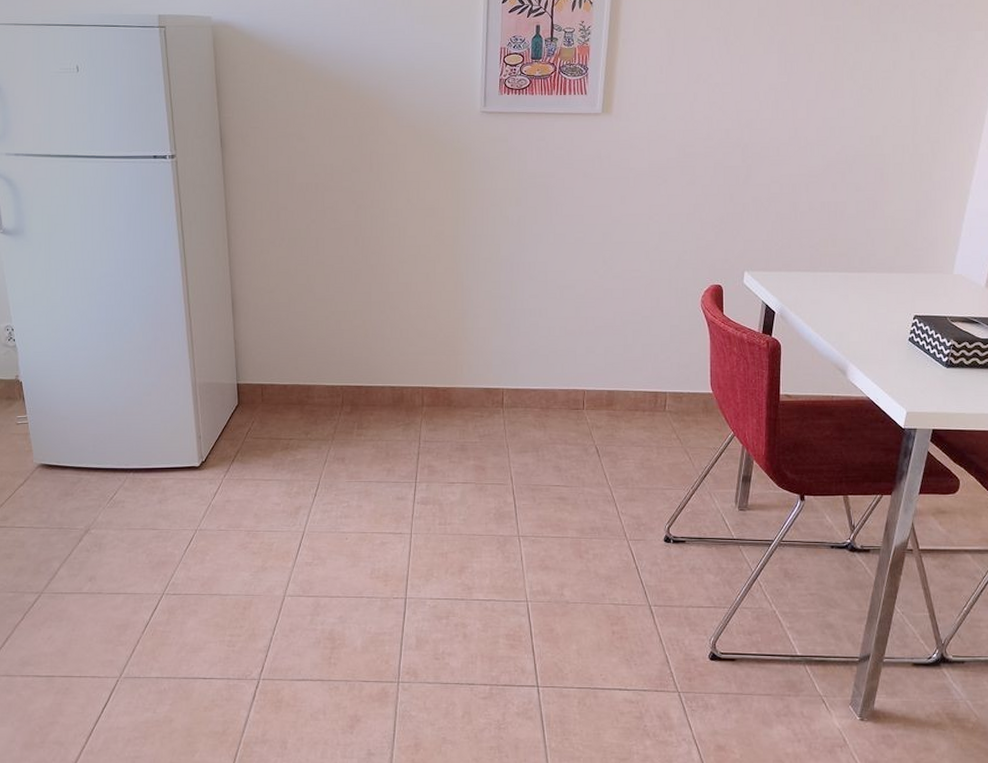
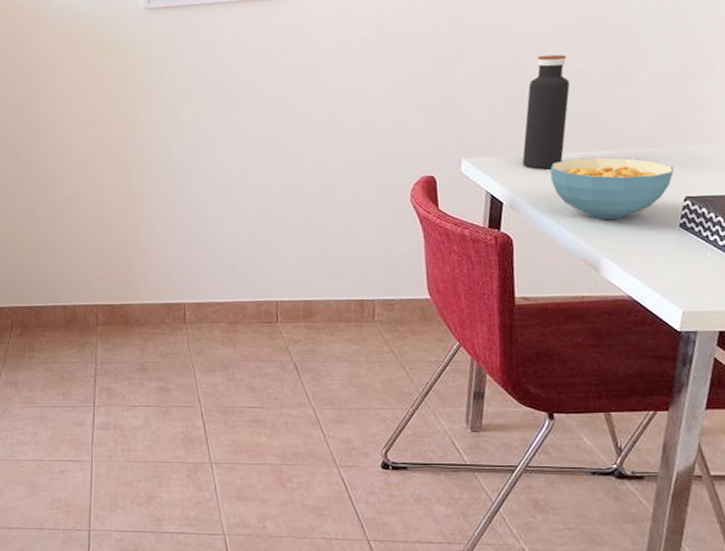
water bottle: none [792,186,833,285] -> present [522,54,570,169]
cereal bowl: none [814,278,907,332] -> present [550,157,673,220]

